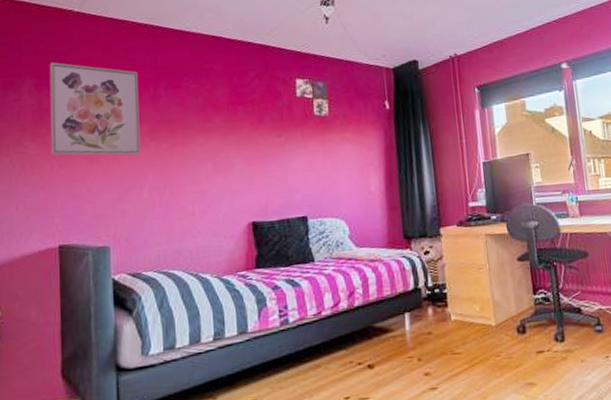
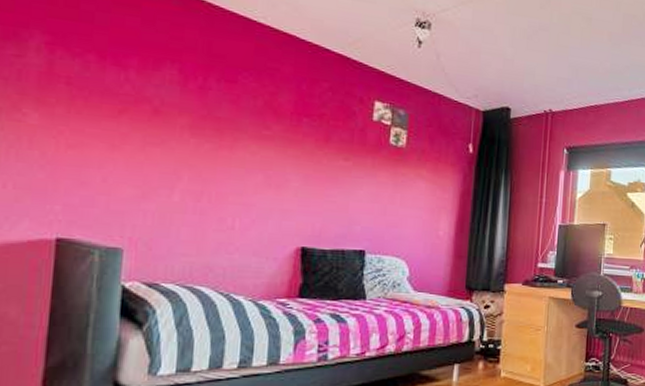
wall art: present [49,62,141,156] -> none [59,20,185,150]

